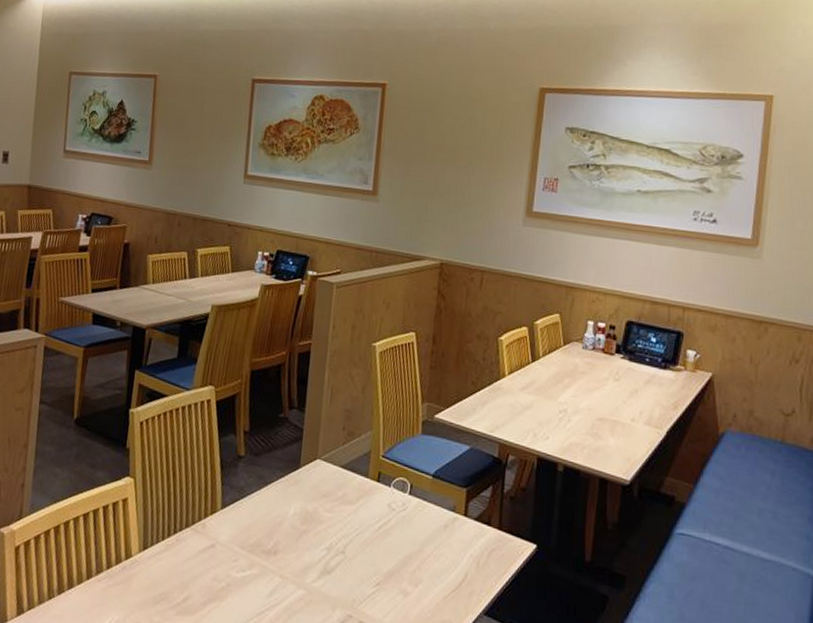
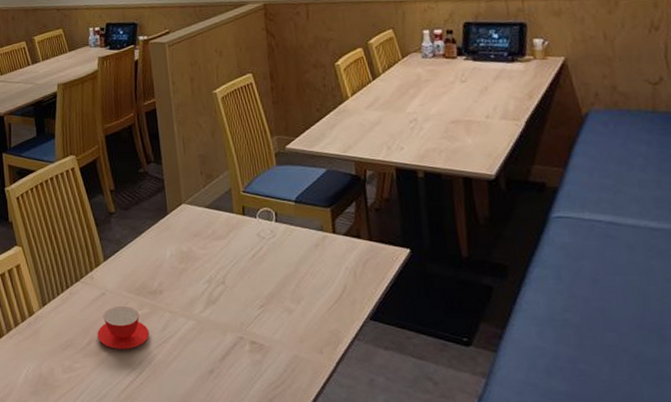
teacup: none [196,561,254,612] -> present [97,306,150,349]

